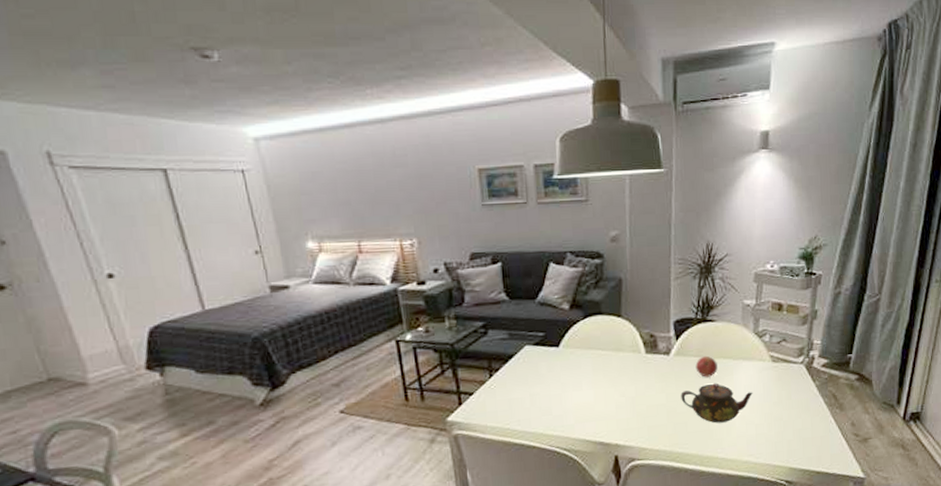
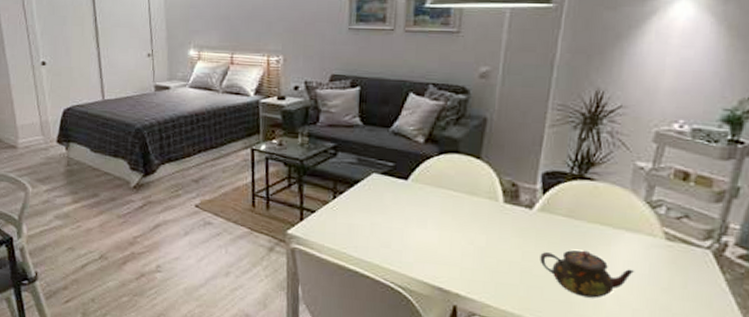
fruit: present [695,355,718,377] -> none [562,217,591,243]

